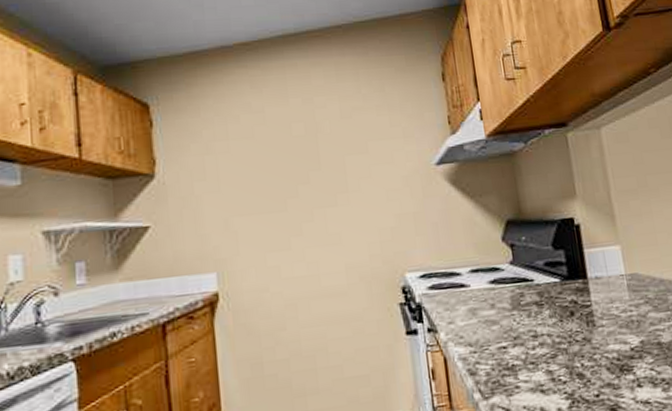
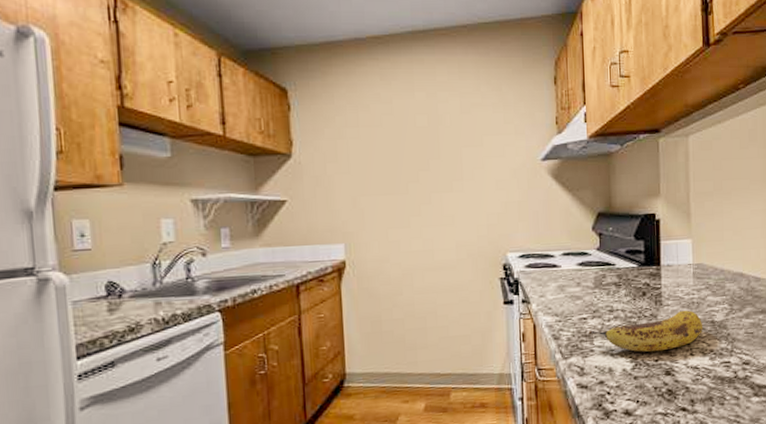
fruit: none [510,330,649,386] -> present [588,310,703,353]

